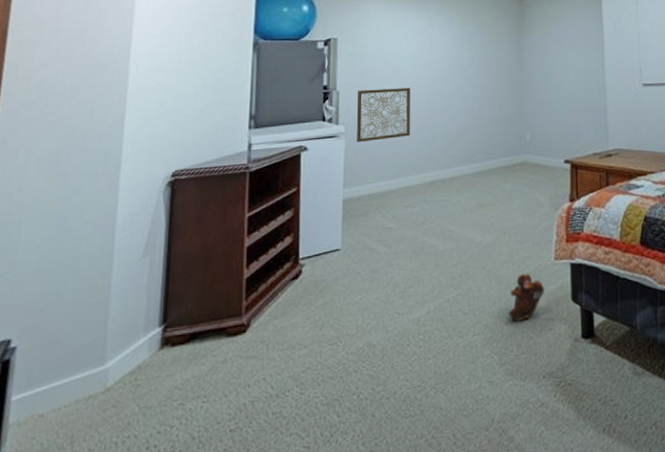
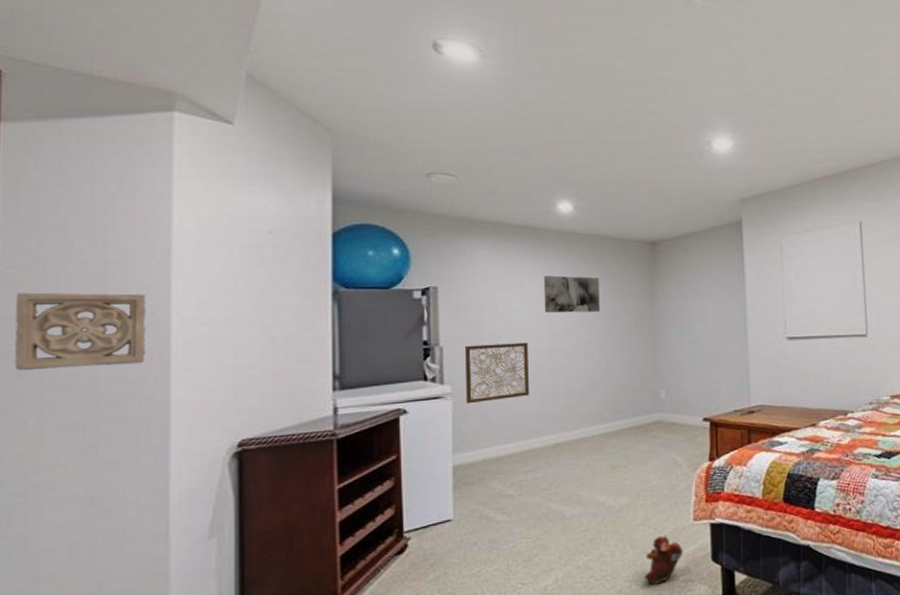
wall ornament: none [14,45,113,109] -> present [15,292,146,371]
wall art: none [425,27,473,61] -> present [543,275,600,313]

